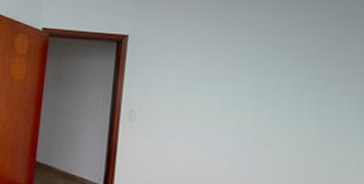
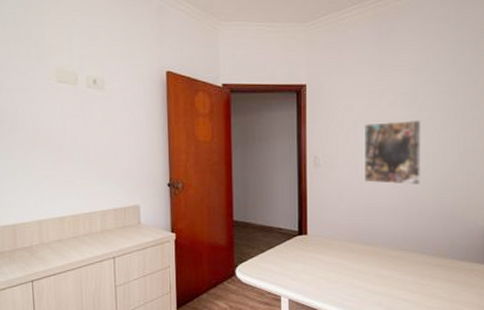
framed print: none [187,81,266,160] -> present [363,120,421,185]

